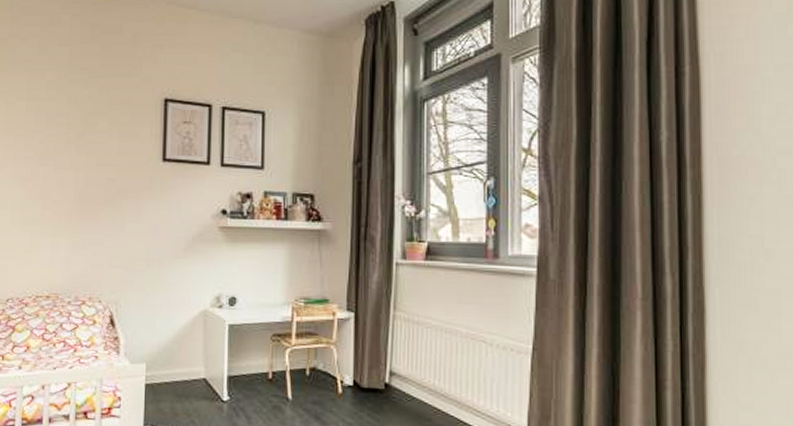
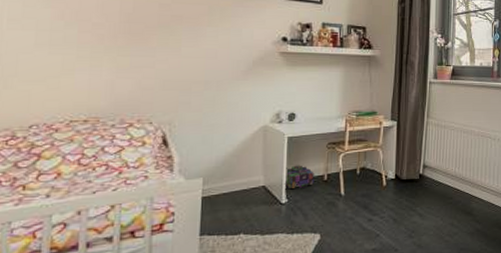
backpack: none [225,357,258,385] -> present [284,165,315,188]

